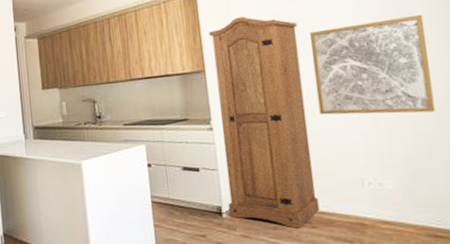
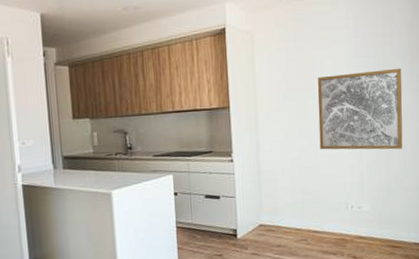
cabinet: present [209,16,320,228] -> none [235,59,314,245]

